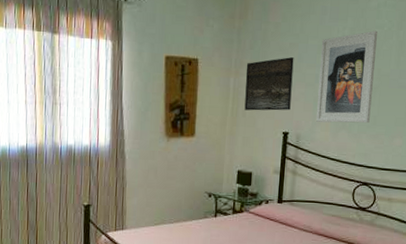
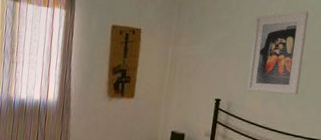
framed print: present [244,57,294,111] -> none [181,31,229,80]

